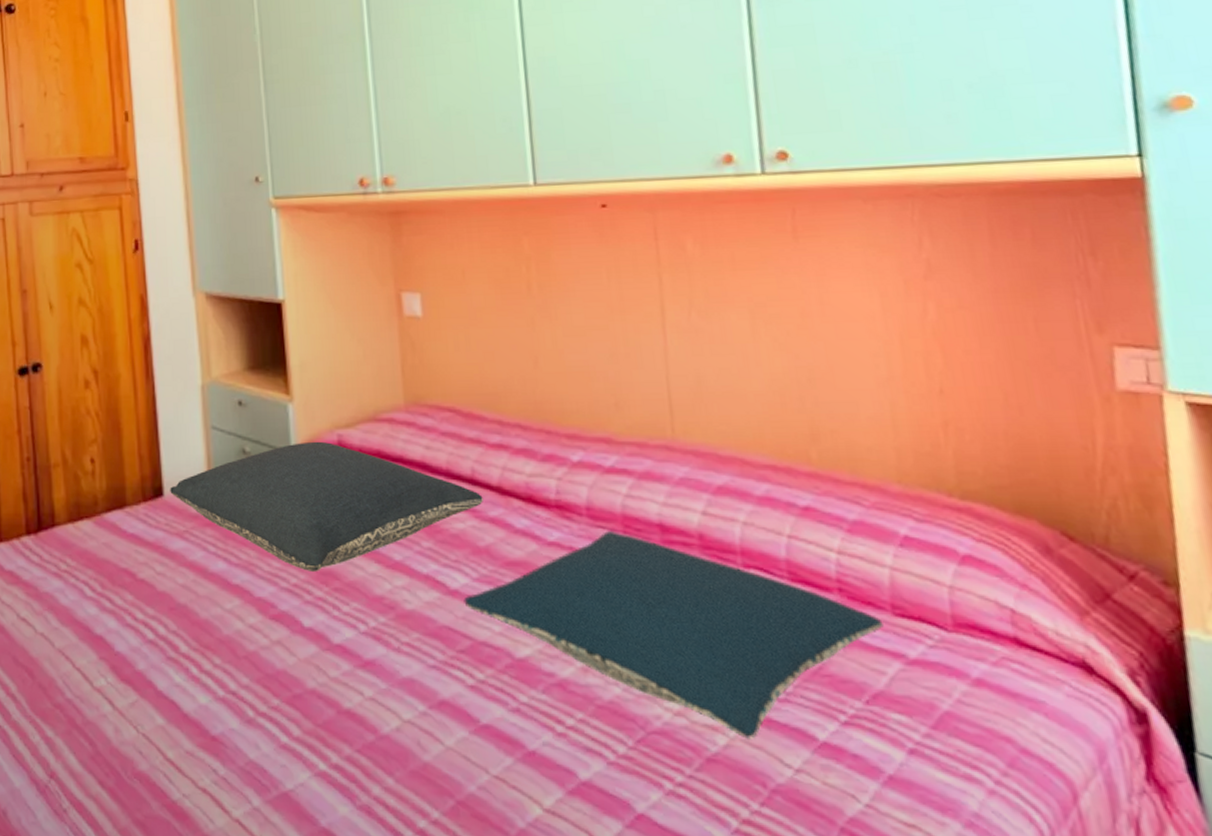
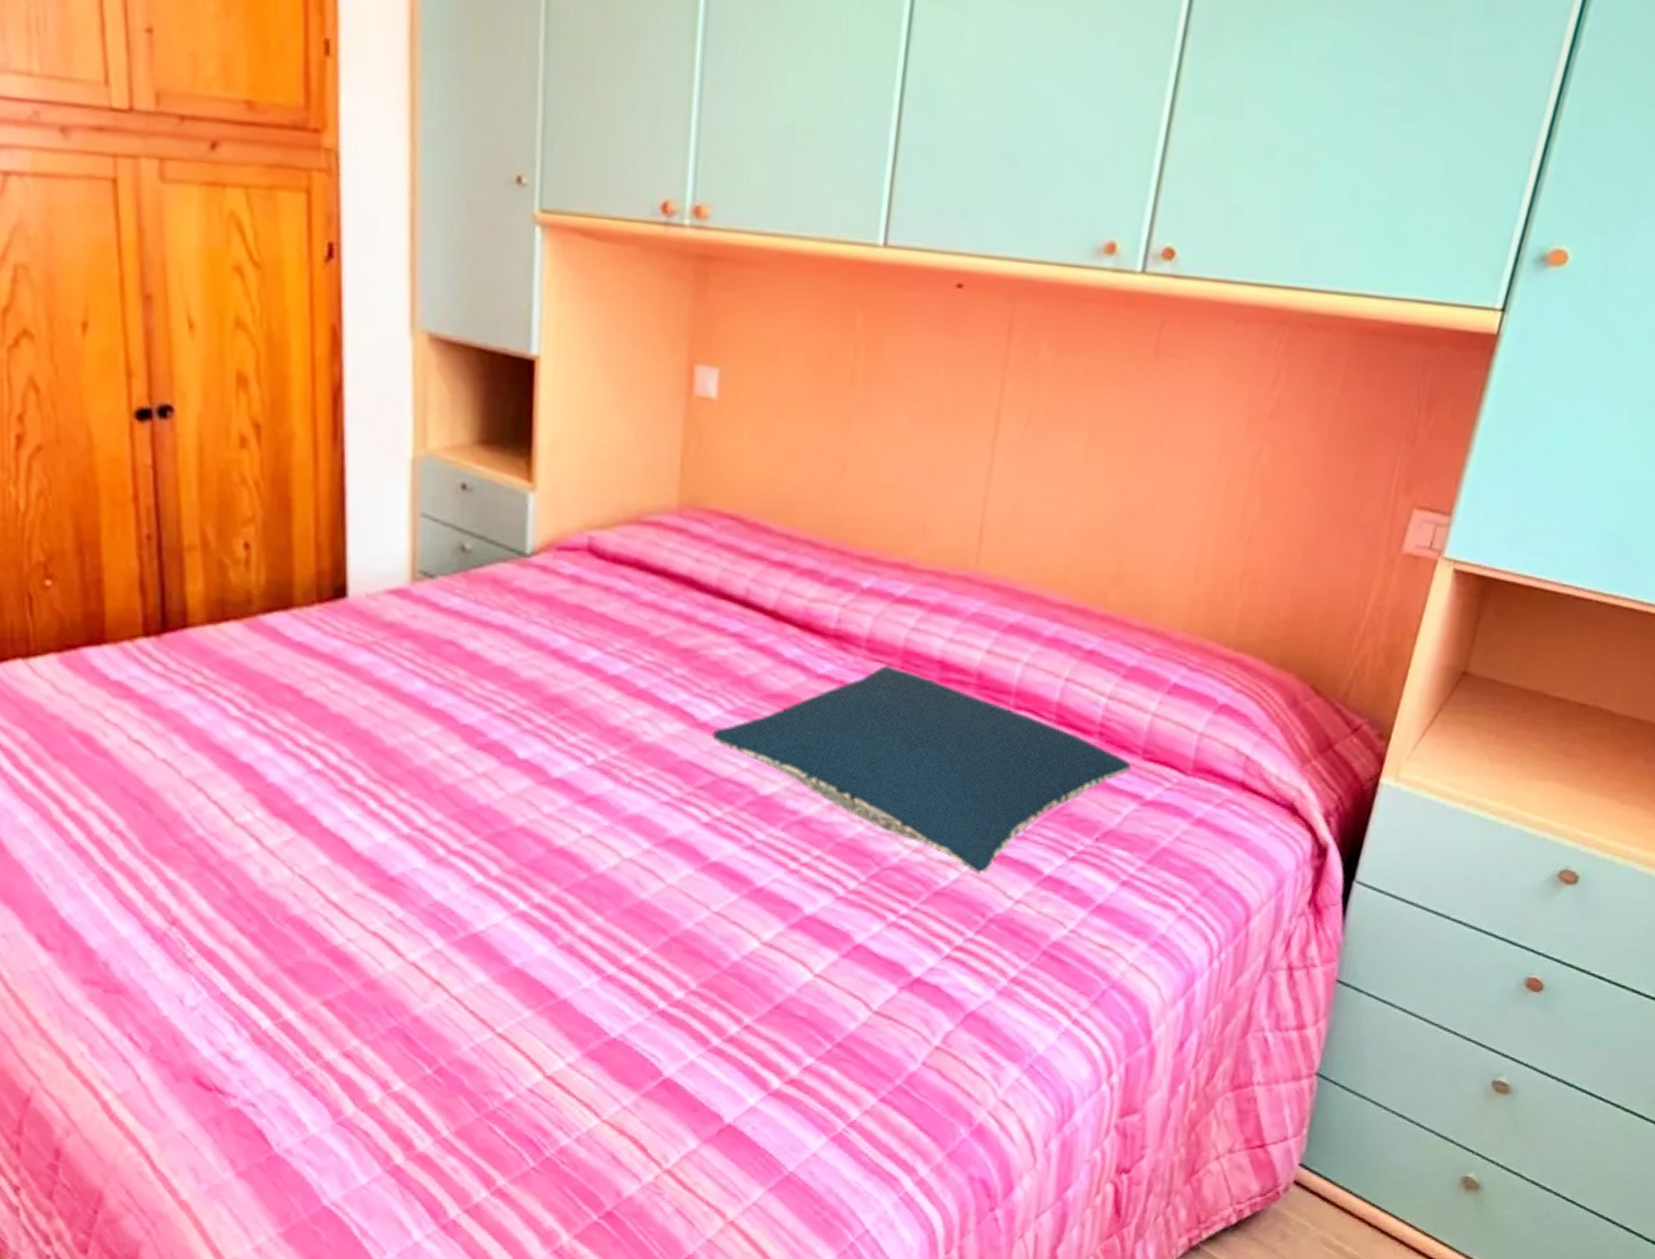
pillow: present [170,441,483,571] -> none [356,542,754,697]

